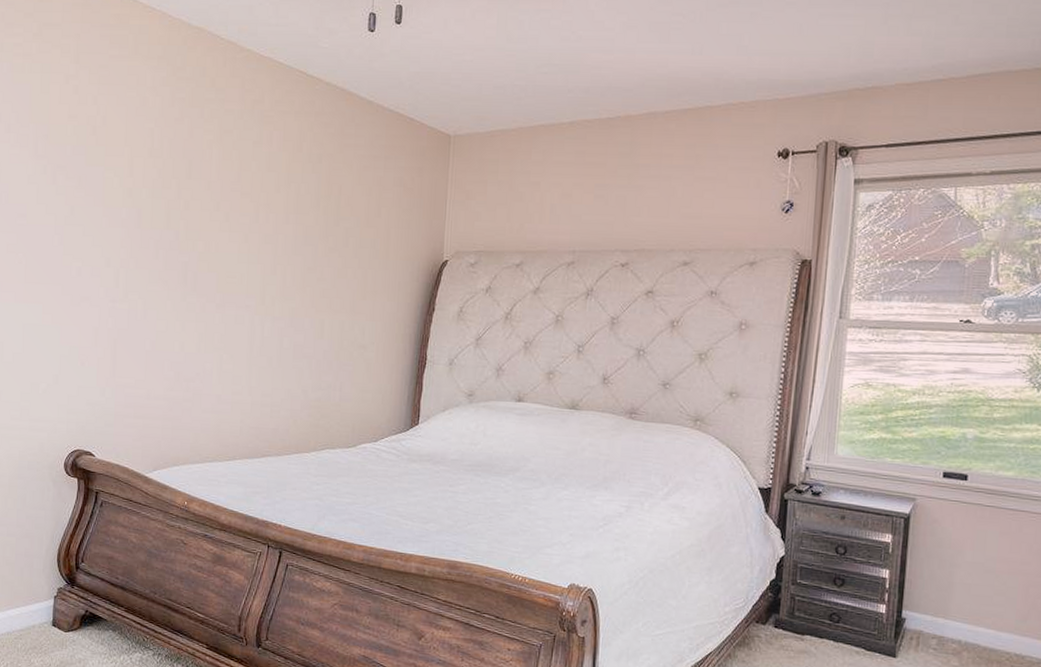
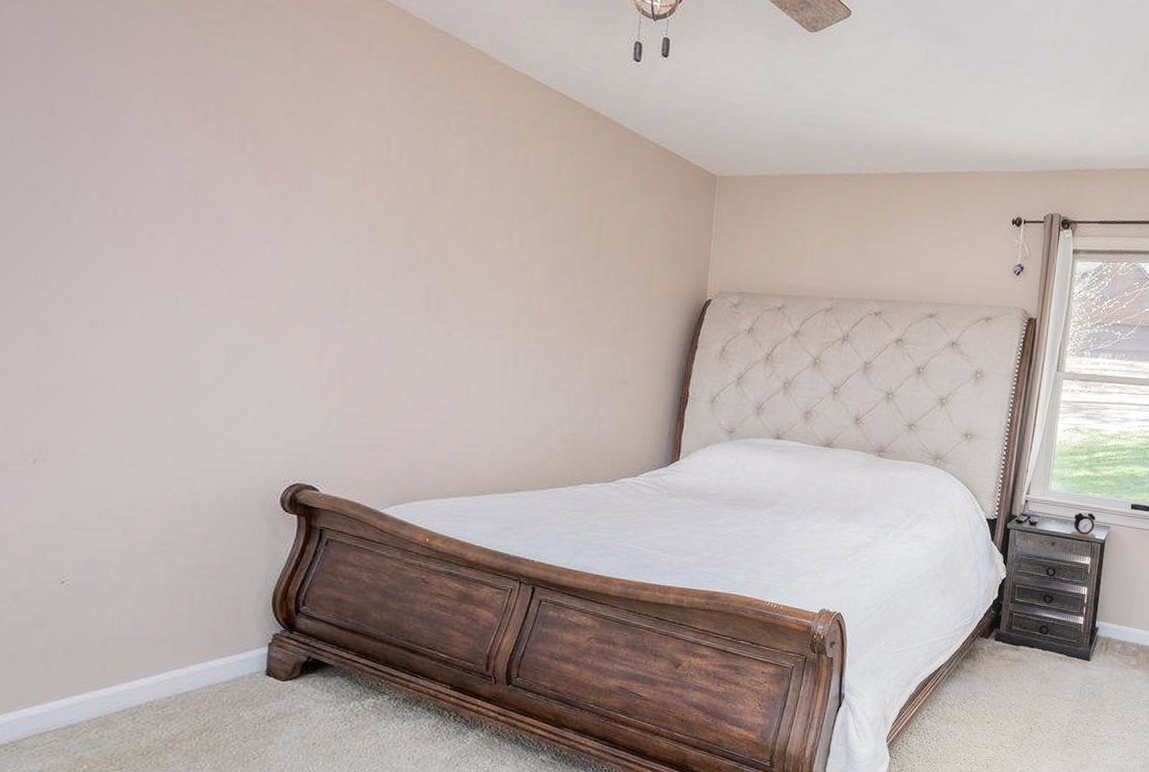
alarm clock: none [864,479,897,514] -> present [1070,510,1096,540]

